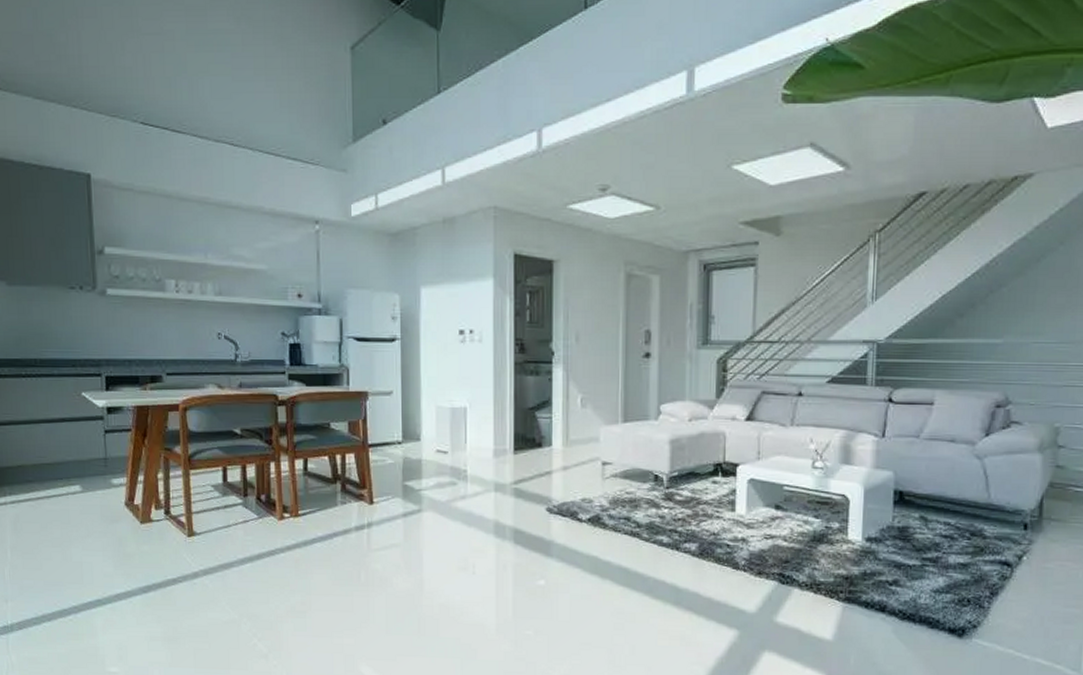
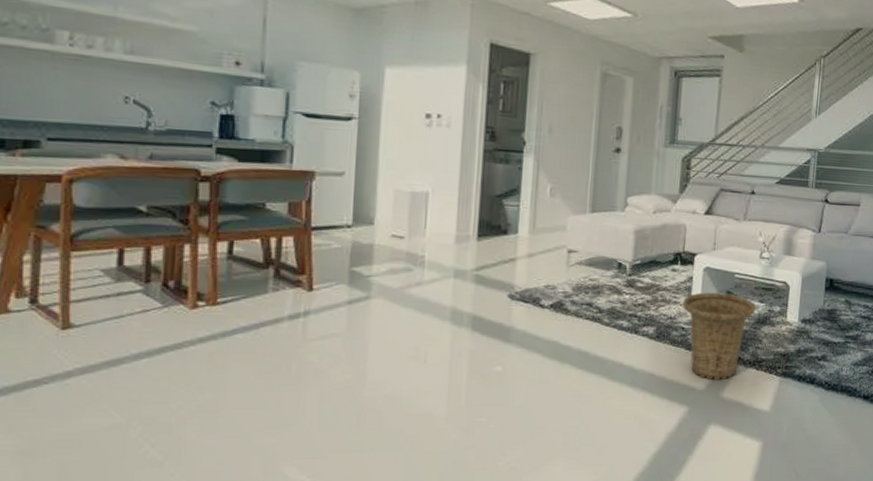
basket: none [725,506,810,604] -> present [682,292,756,381]

